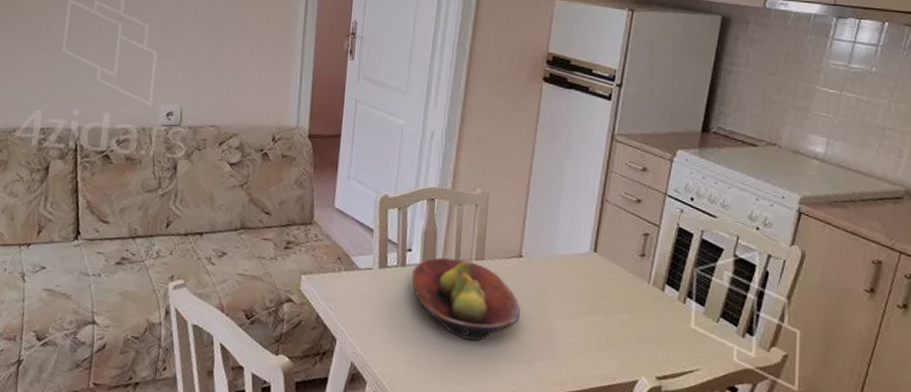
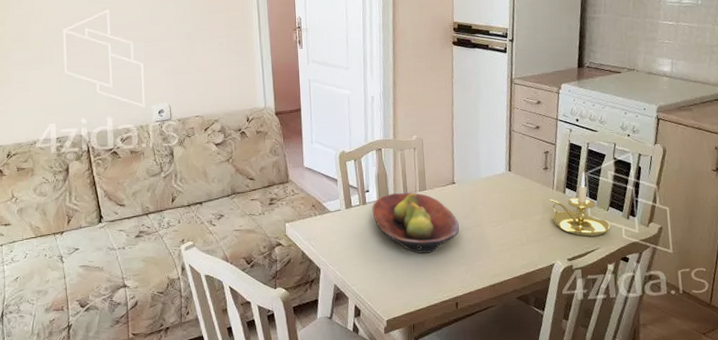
candle holder: none [642,266,718,354] -> present [549,171,610,237]

